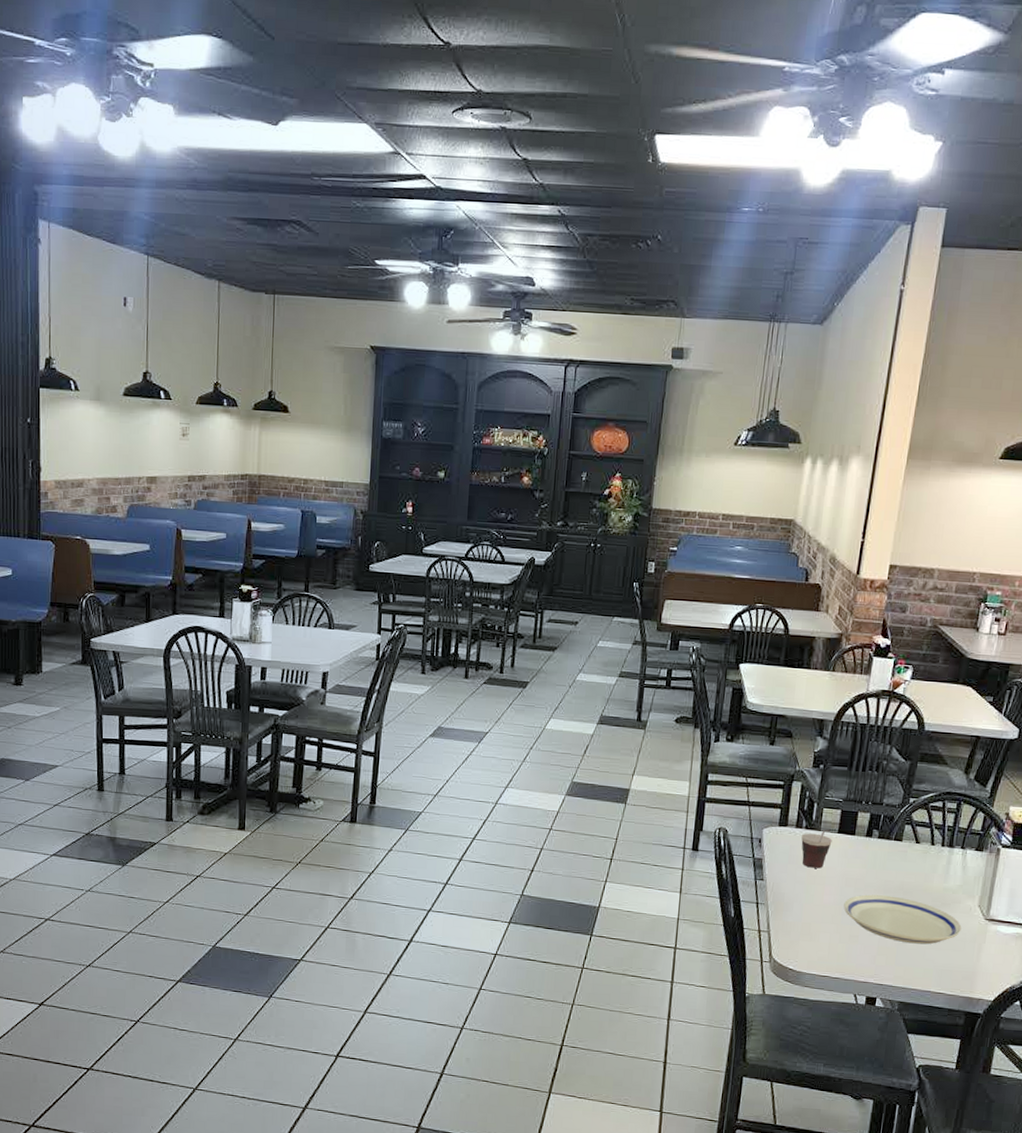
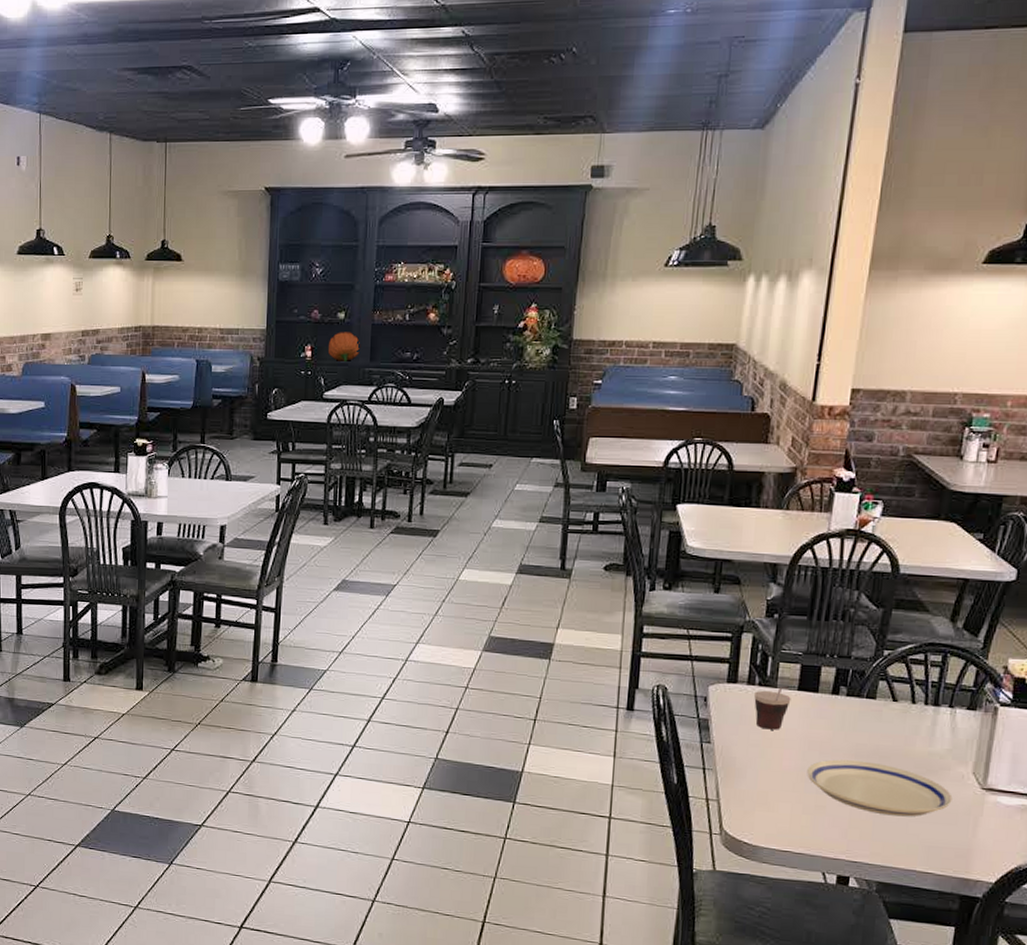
decorative pumpkin: none [428,490,458,520] -> present [327,332,360,363]

